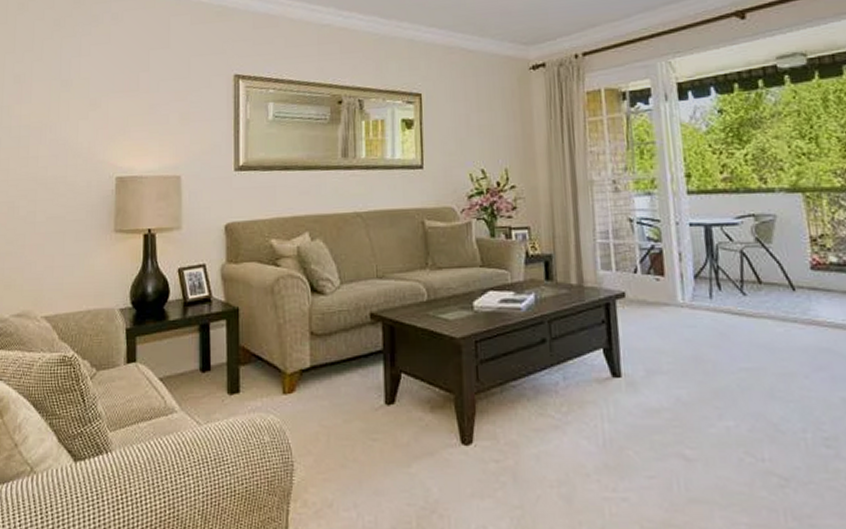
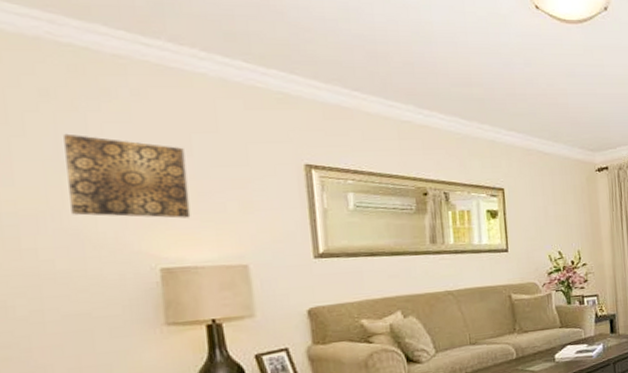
wall art: none [63,56,143,130] -> present [64,133,191,219]

